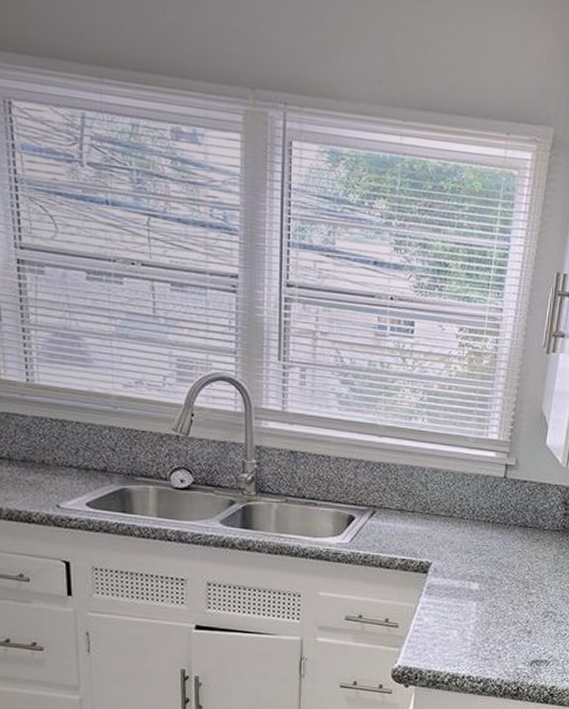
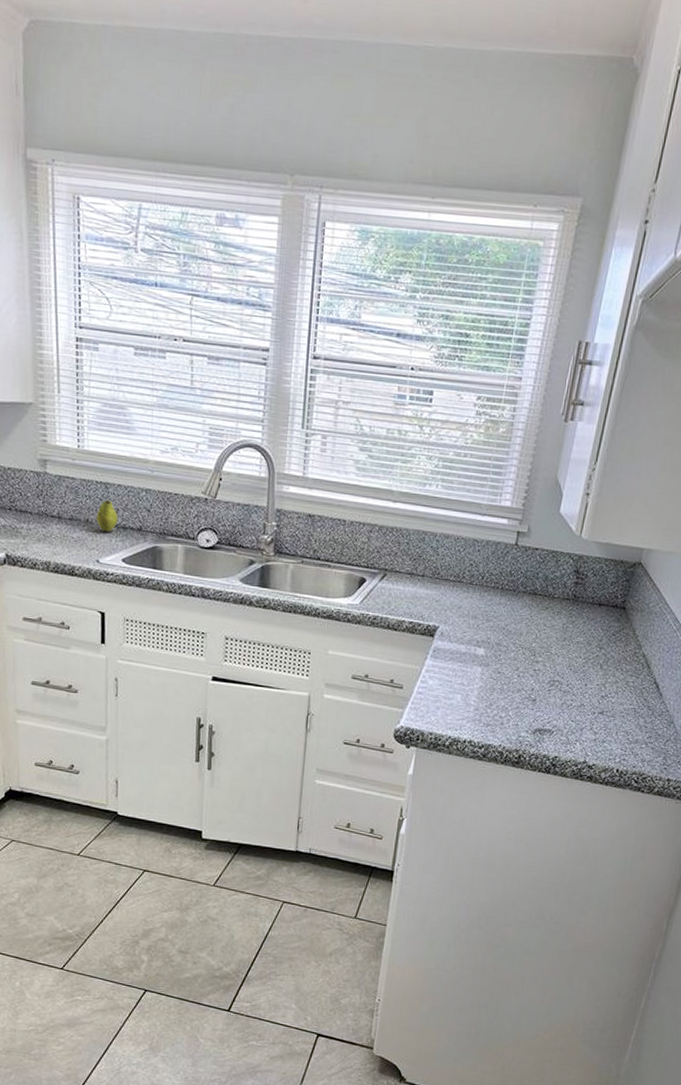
fruit: none [53,438,79,475] -> present [96,499,119,533]

